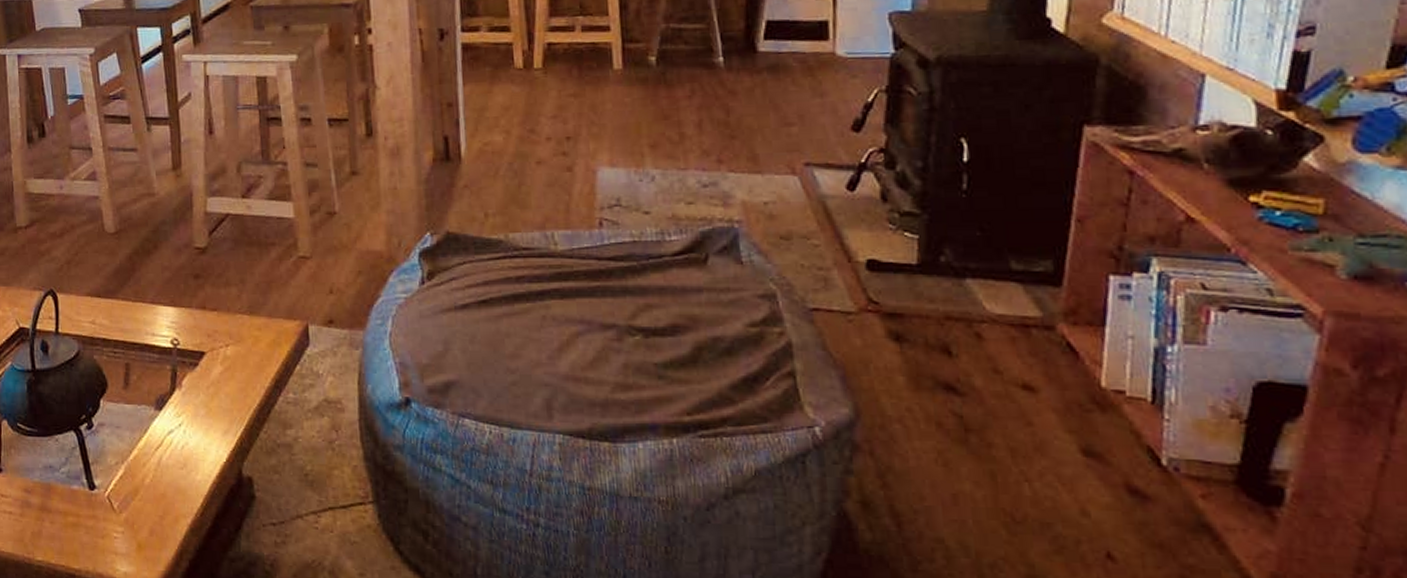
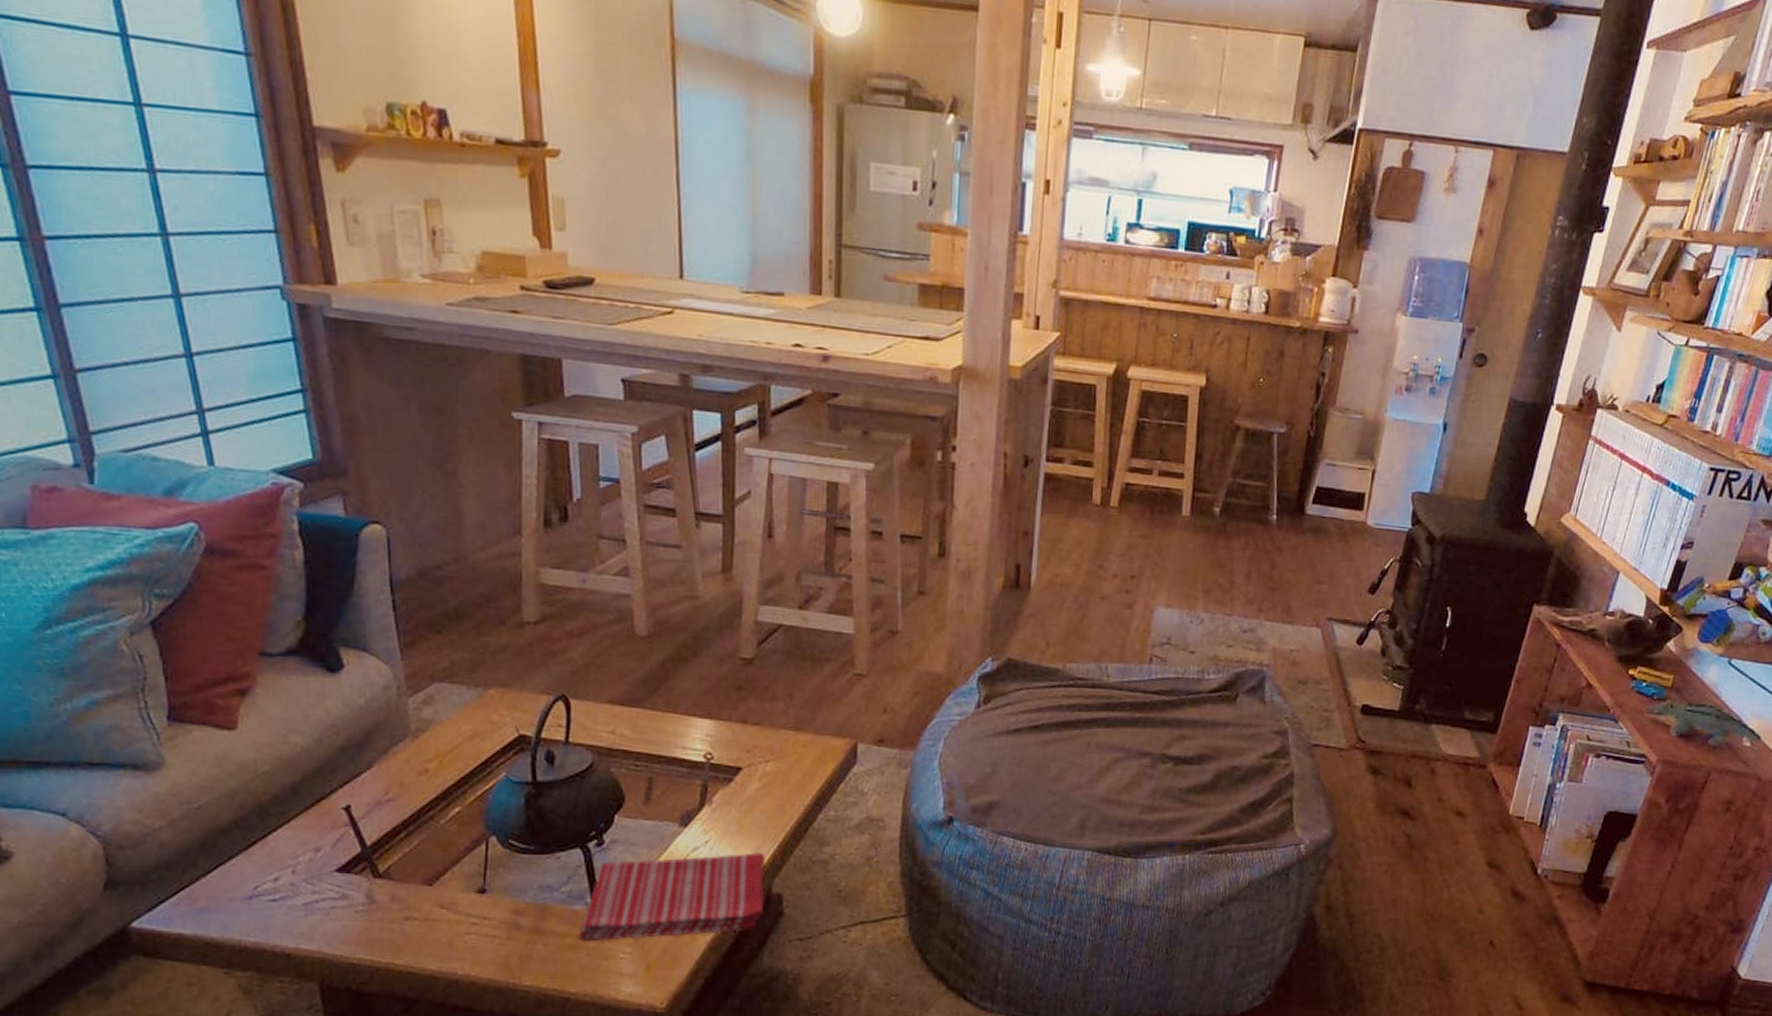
dish towel: none [77,434,237,521] -> present [577,851,766,942]

